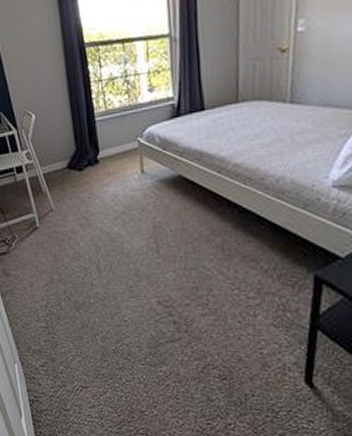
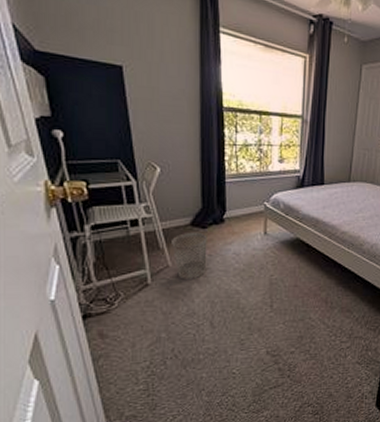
wastebasket: none [52,174,87,223] -> present [172,231,208,279]

